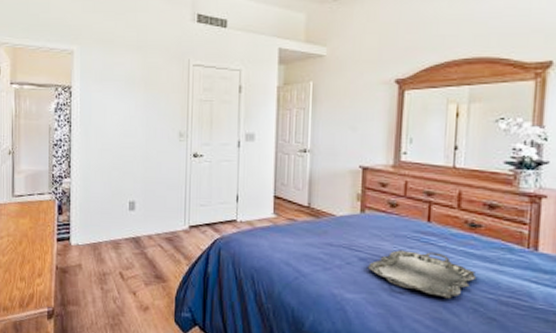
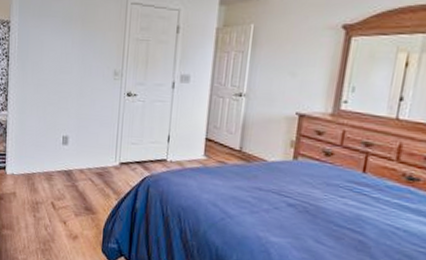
serving tray: present [367,250,477,299] -> none [295,198,409,250]

